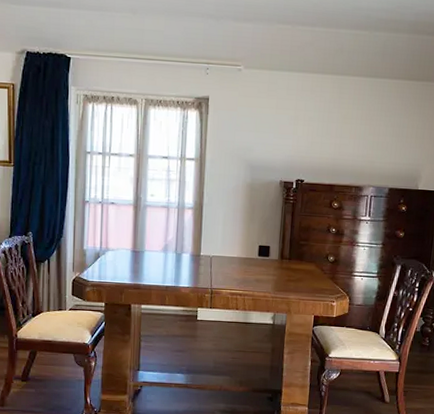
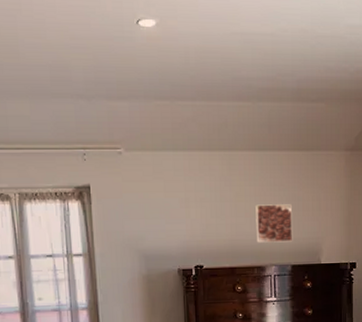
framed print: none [357,128,396,166] -> present [256,204,293,243]

